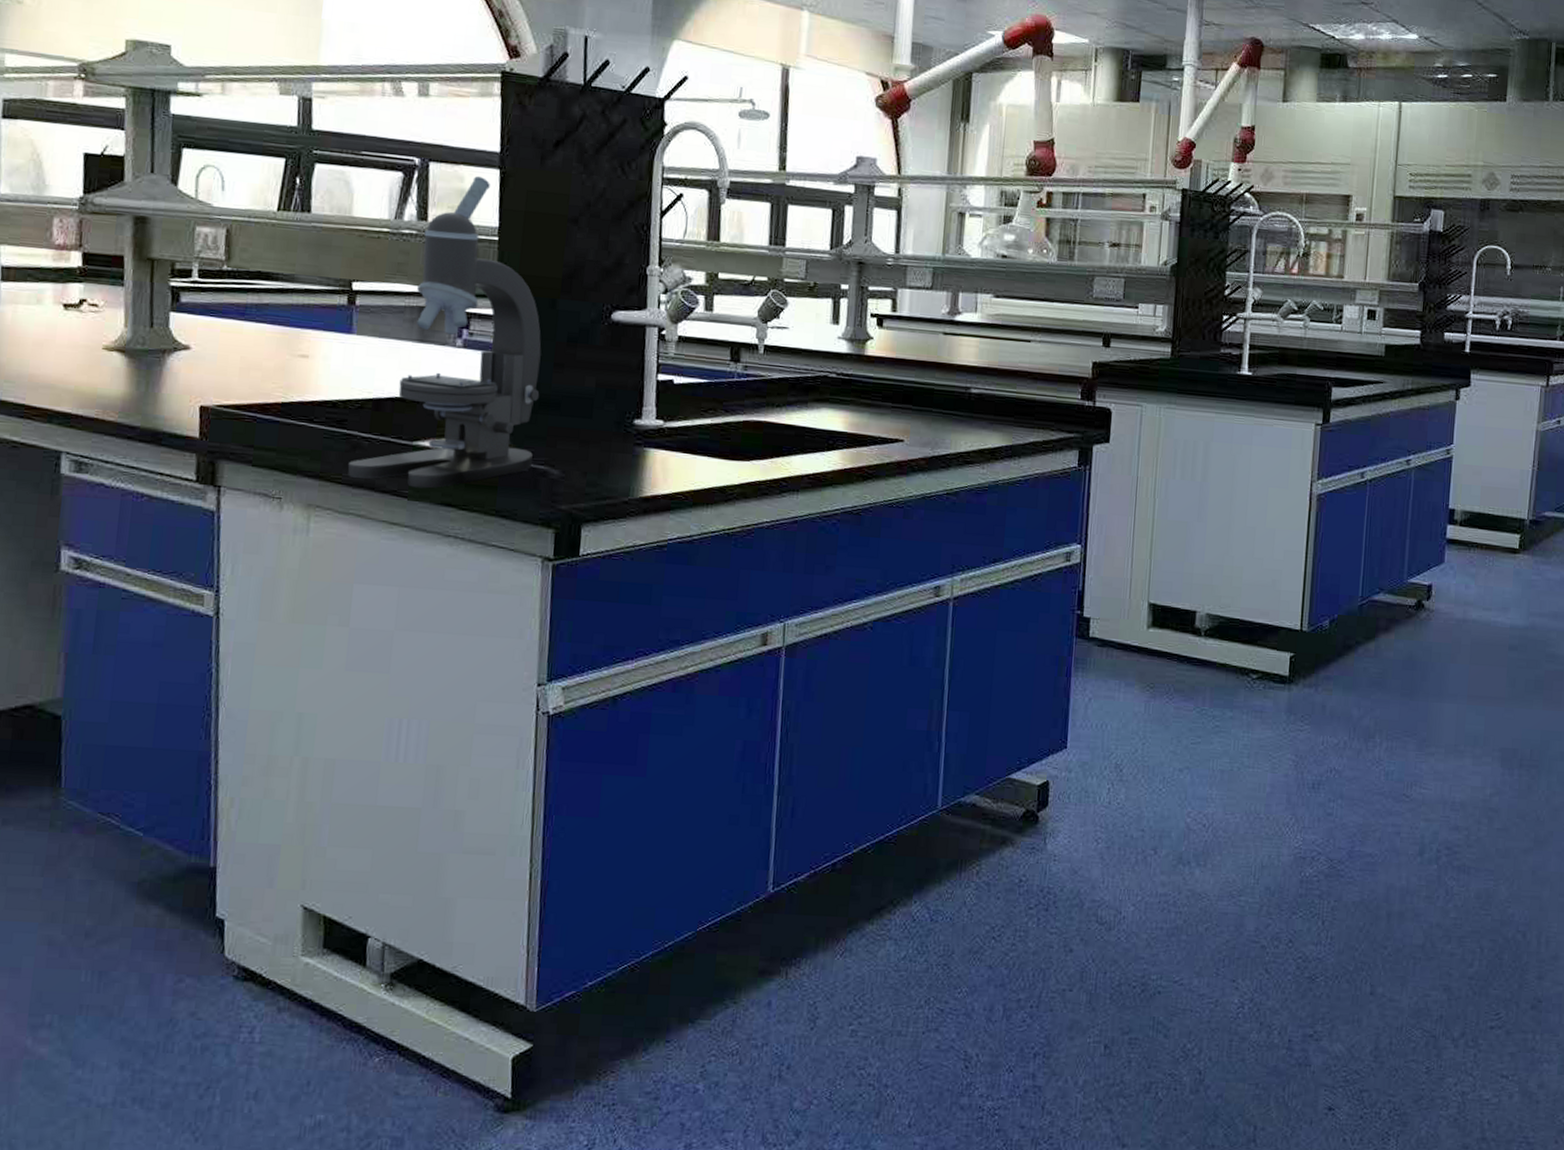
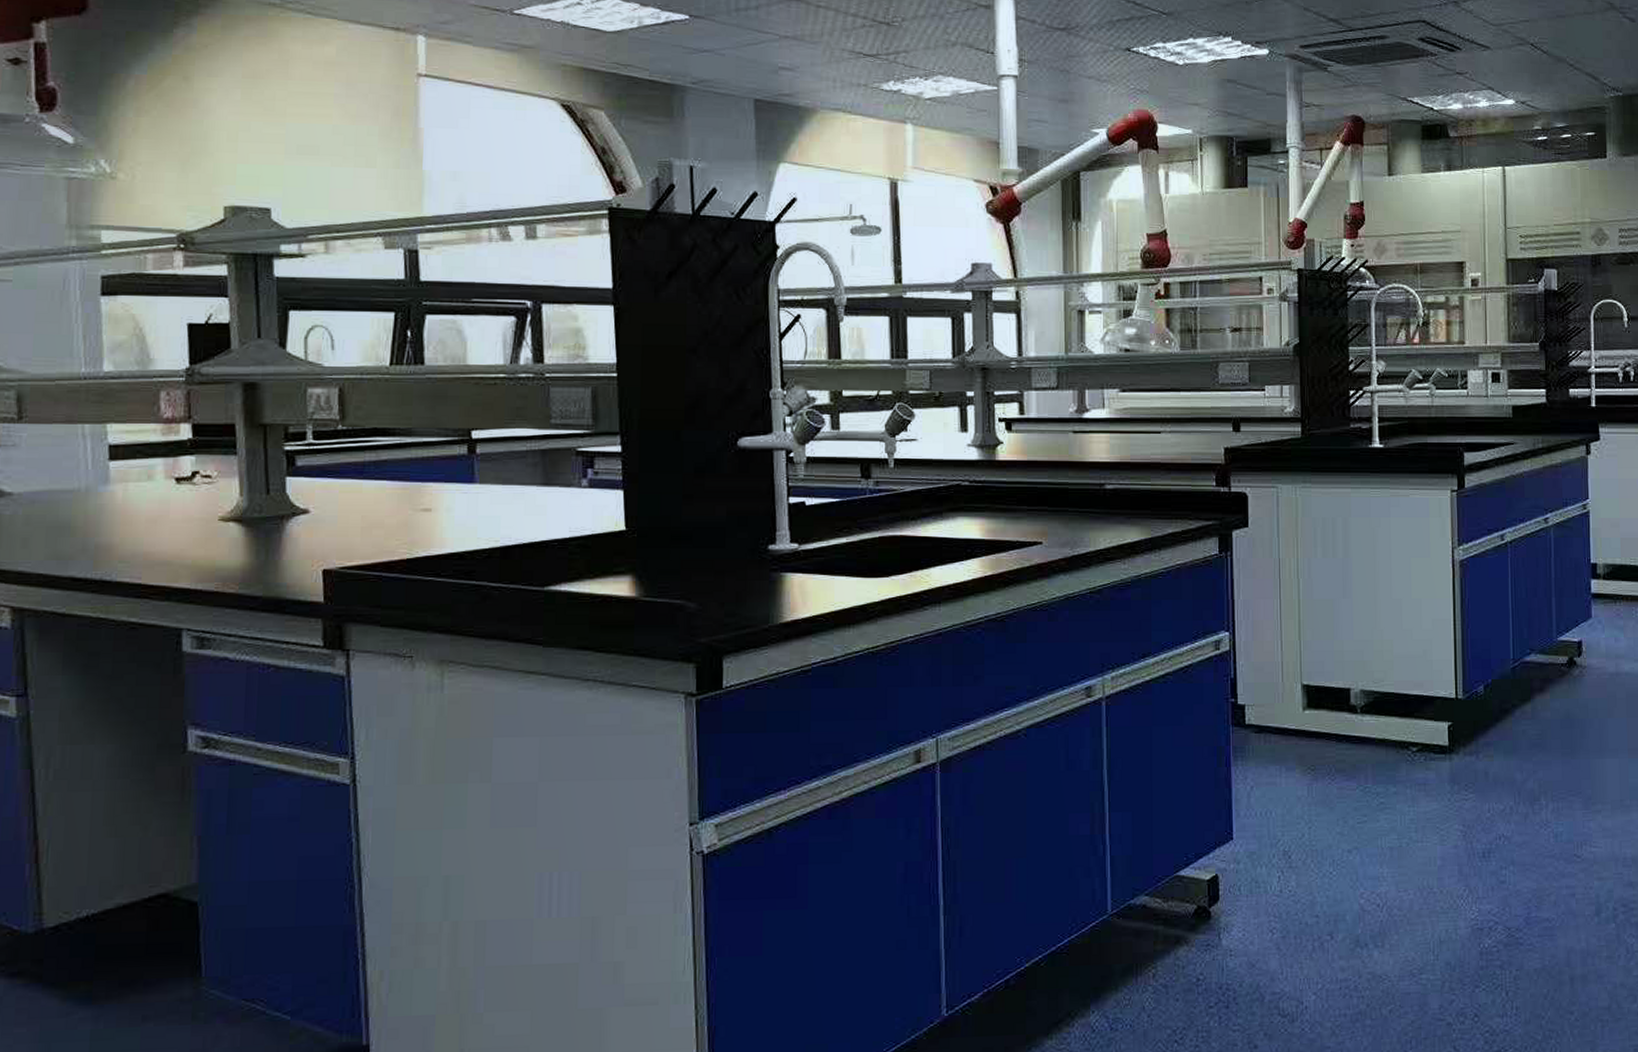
microscope: present [347,175,542,489] -> none [478,313,670,634]

